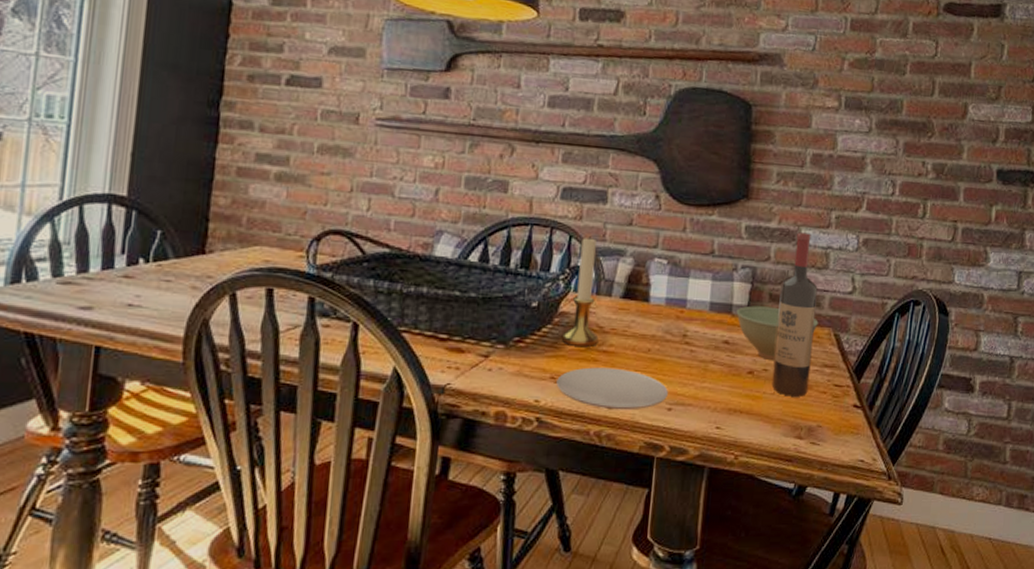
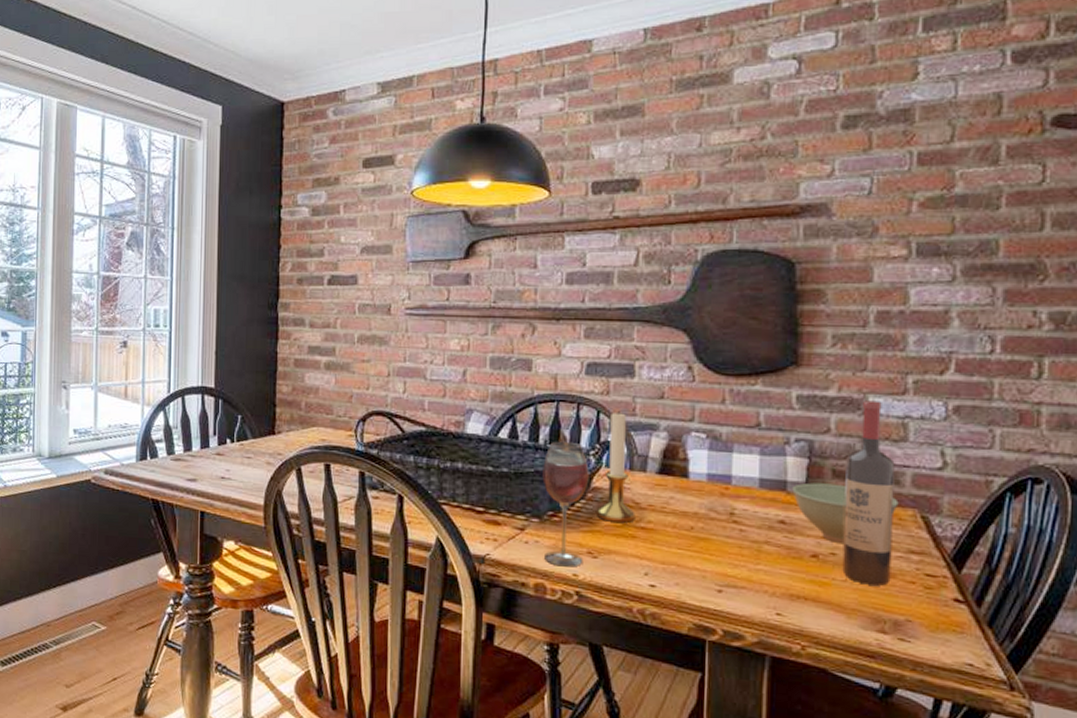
wineglass: none [507,265,558,393] -> present [542,441,589,567]
plate: present [556,367,668,410] -> none [594,543,717,590]

